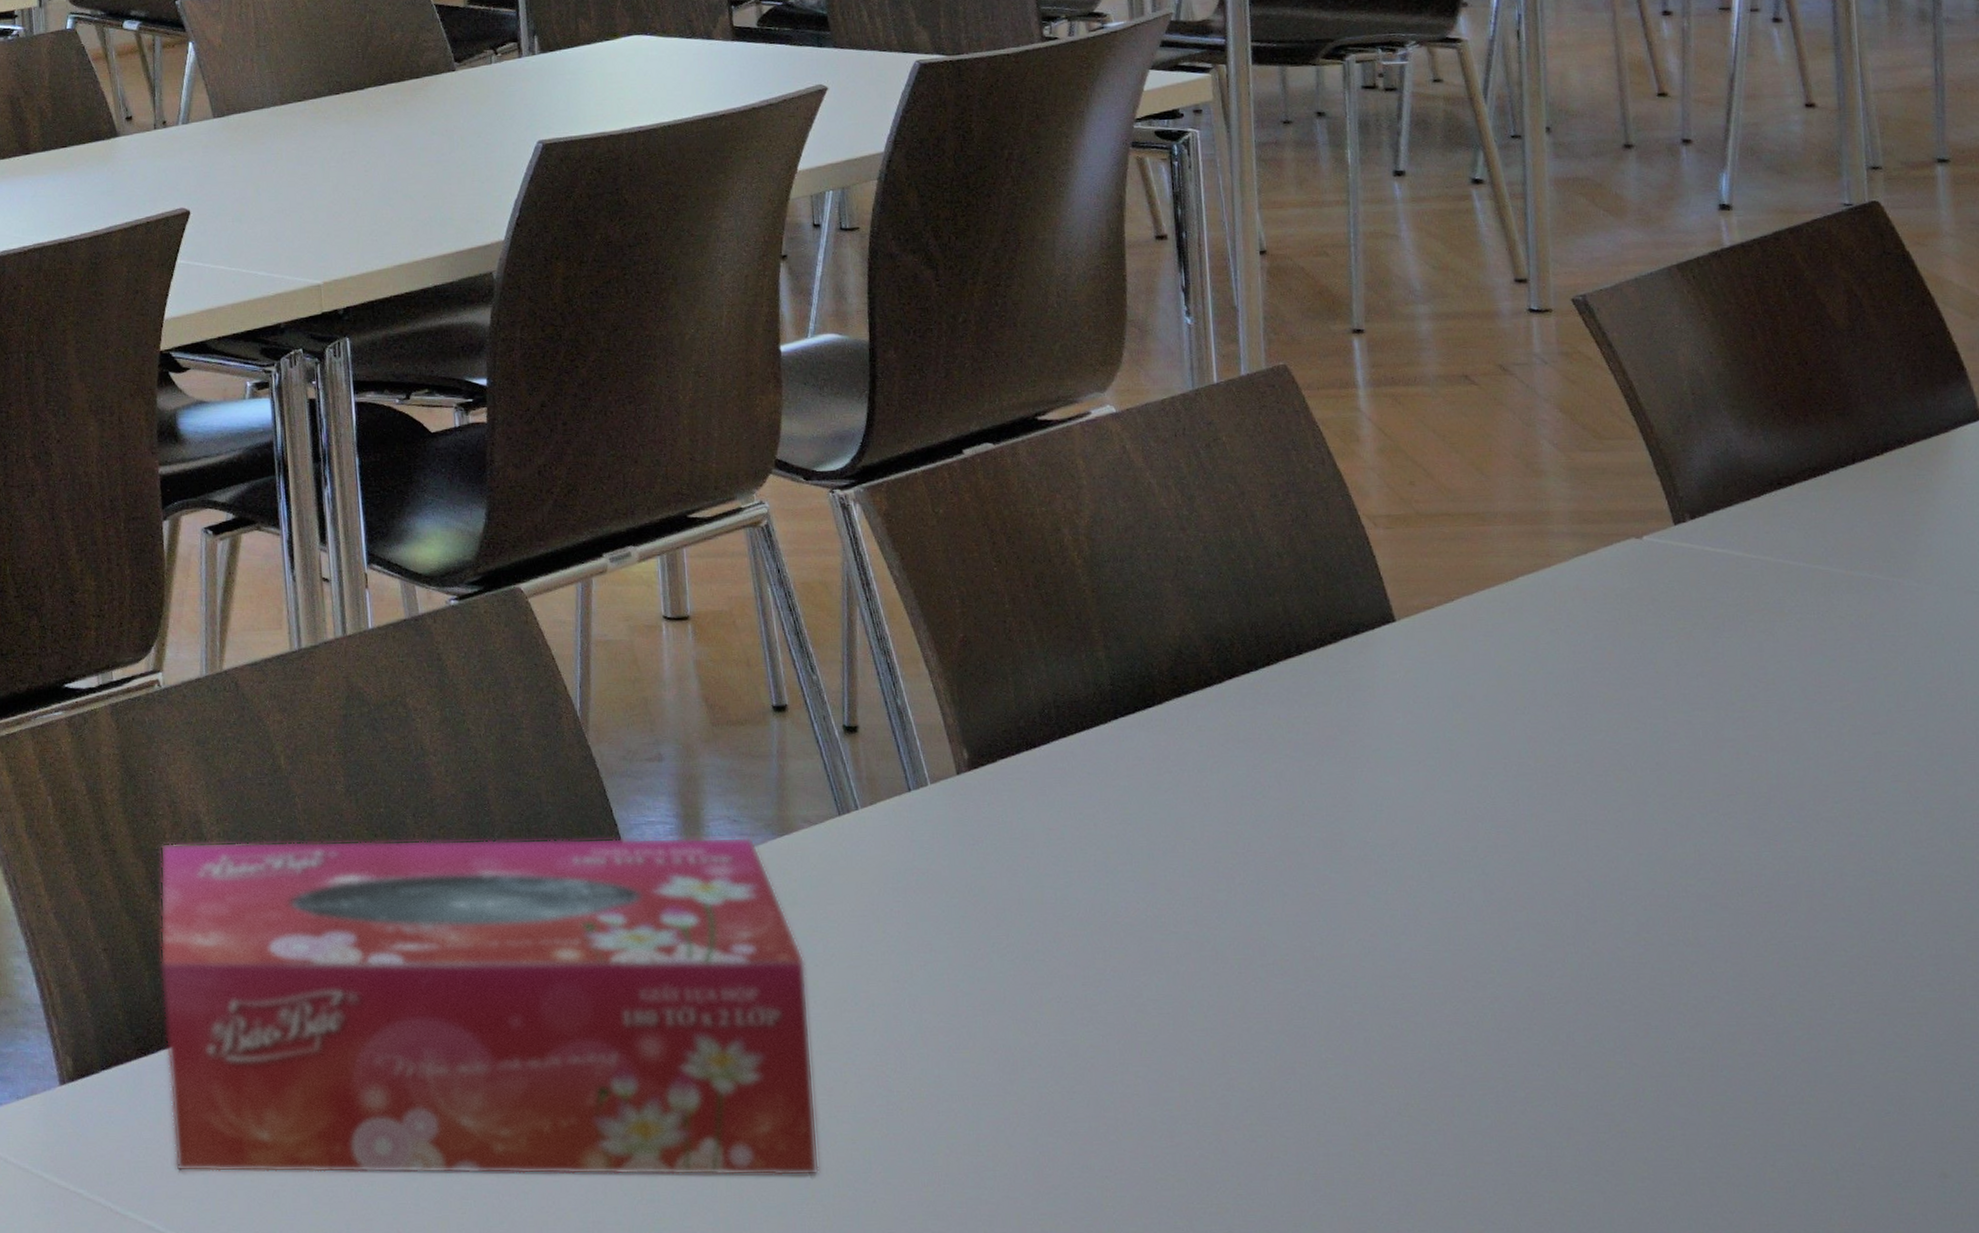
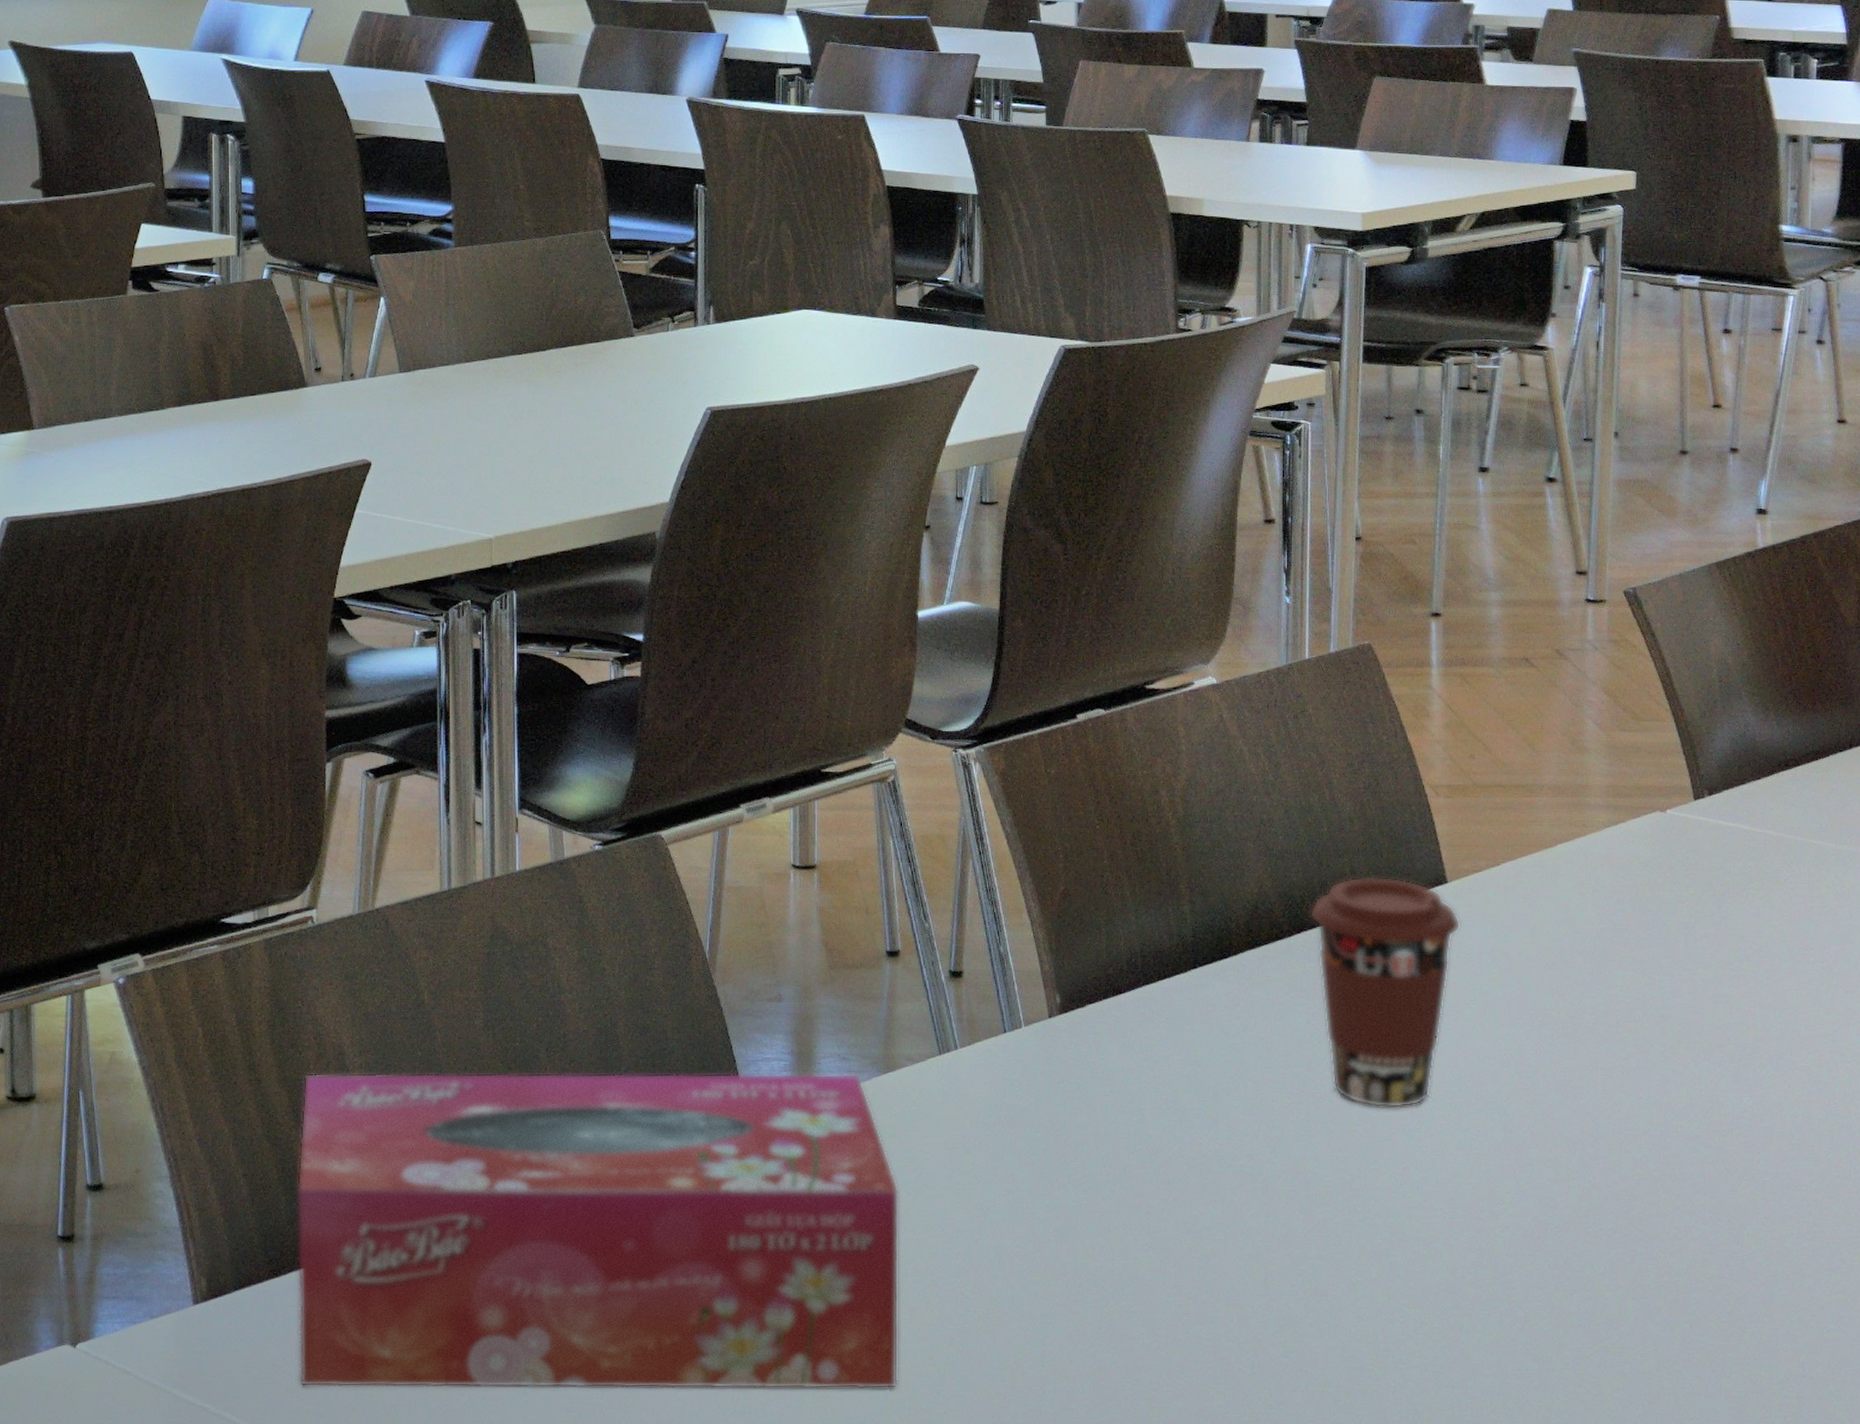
coffee cup: none [1240,616,1415,868] -> present [1309,877,1461,1108]

